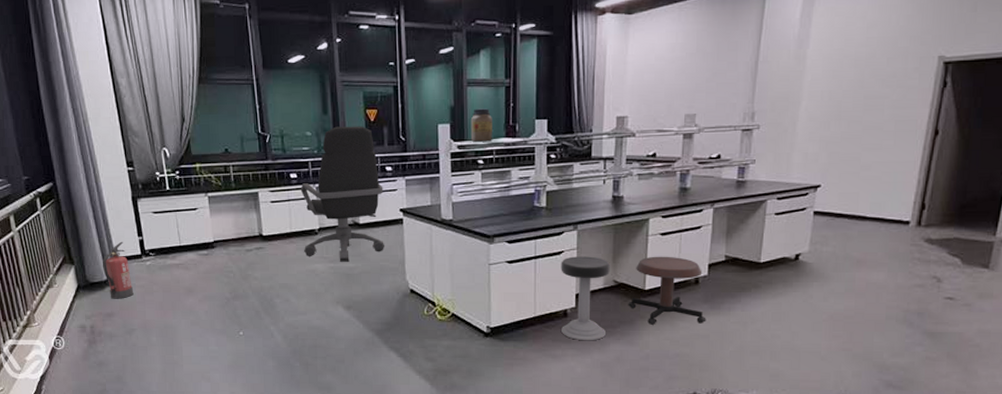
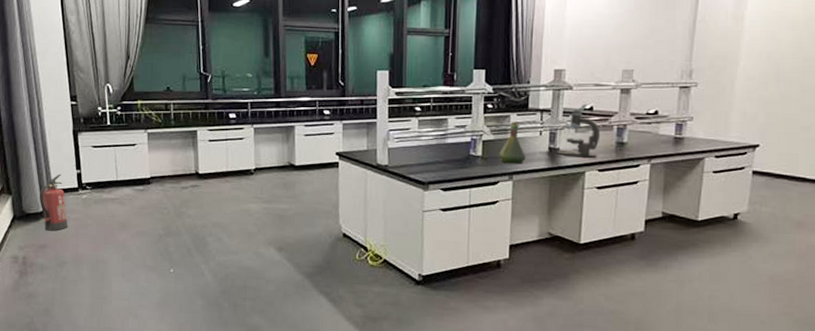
office chair: present [300,126,385,262] -> none [238,69,320,203]
jar: present [470,108,492,143] -> none [408,57,431,90]
stool: present [561,256,610,341] -> none [494,207,545,294]
flask: none [562,171,591,213] -> present [498,121,527,163]
microscope: none [619,150,664,205] -> present [556,103,601,158]
stool: present [628,256,706,325] -> none [562,209,643,281]

